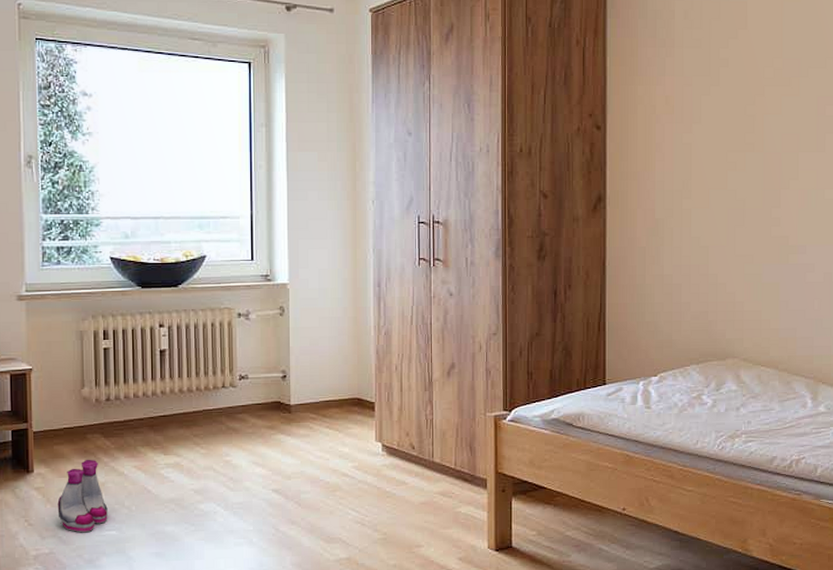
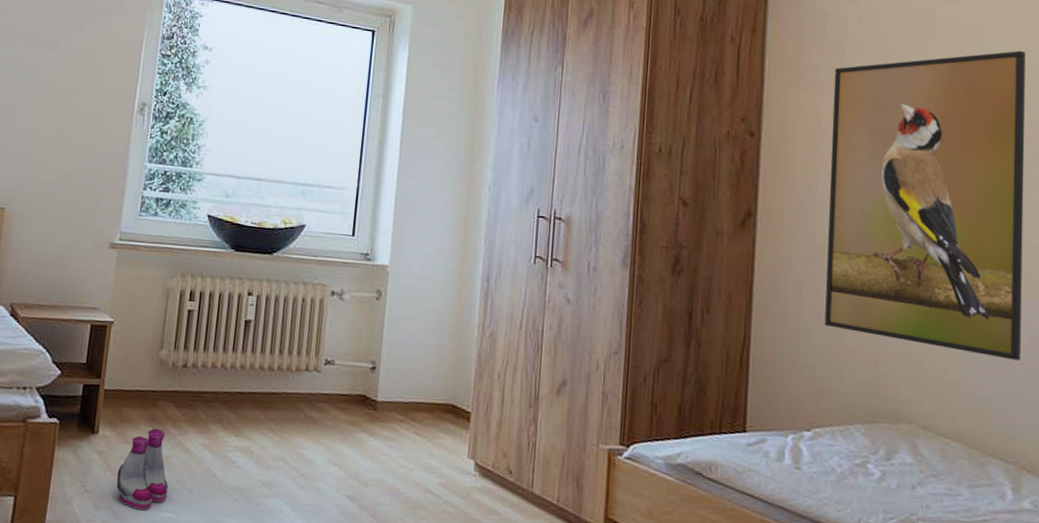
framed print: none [664,31,820,296] -> present [824,50,1026,361]

